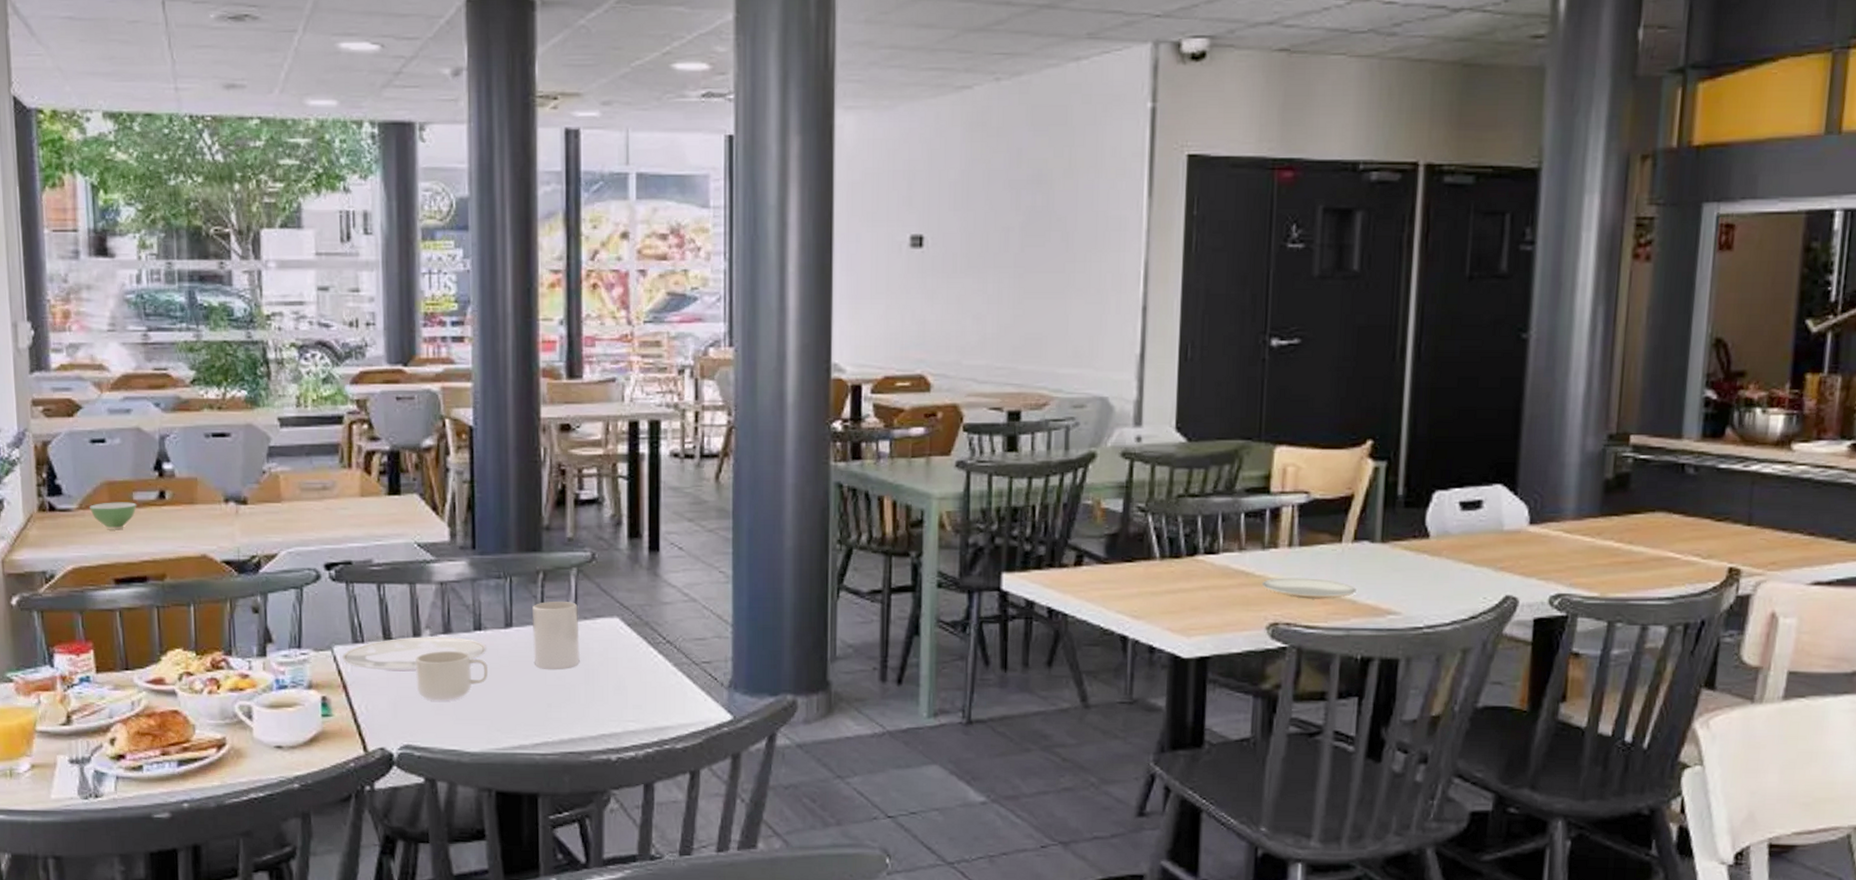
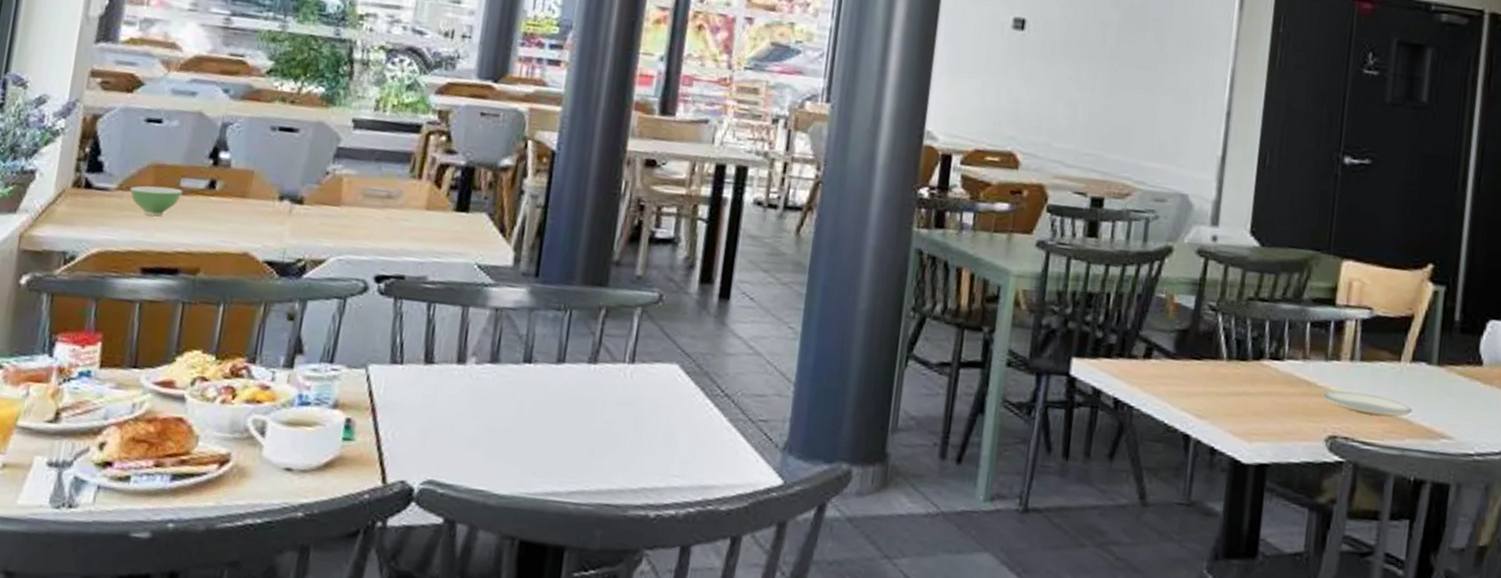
plate: present [342,637,487,672] -> none [376,363,535,401]
cup: present [415,651,488,701] -> none [451,381,532,437]
mug: present [531,601,580,671] -> none [582,340,637,415]

